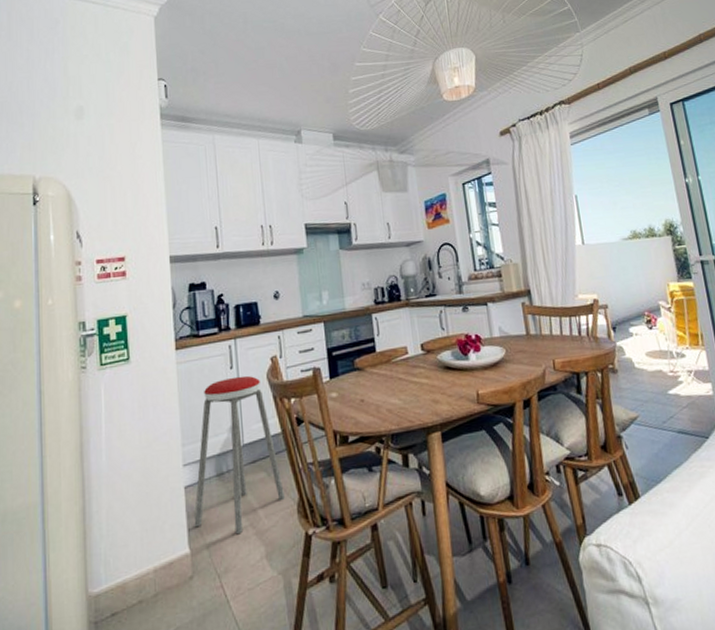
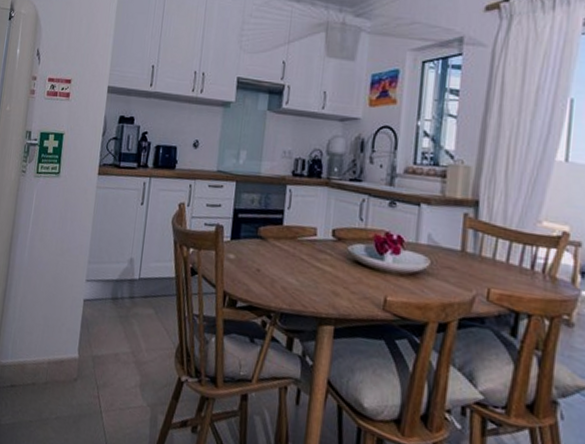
music stool: present [194,375,286,535] -> none [85,212,168,358]

